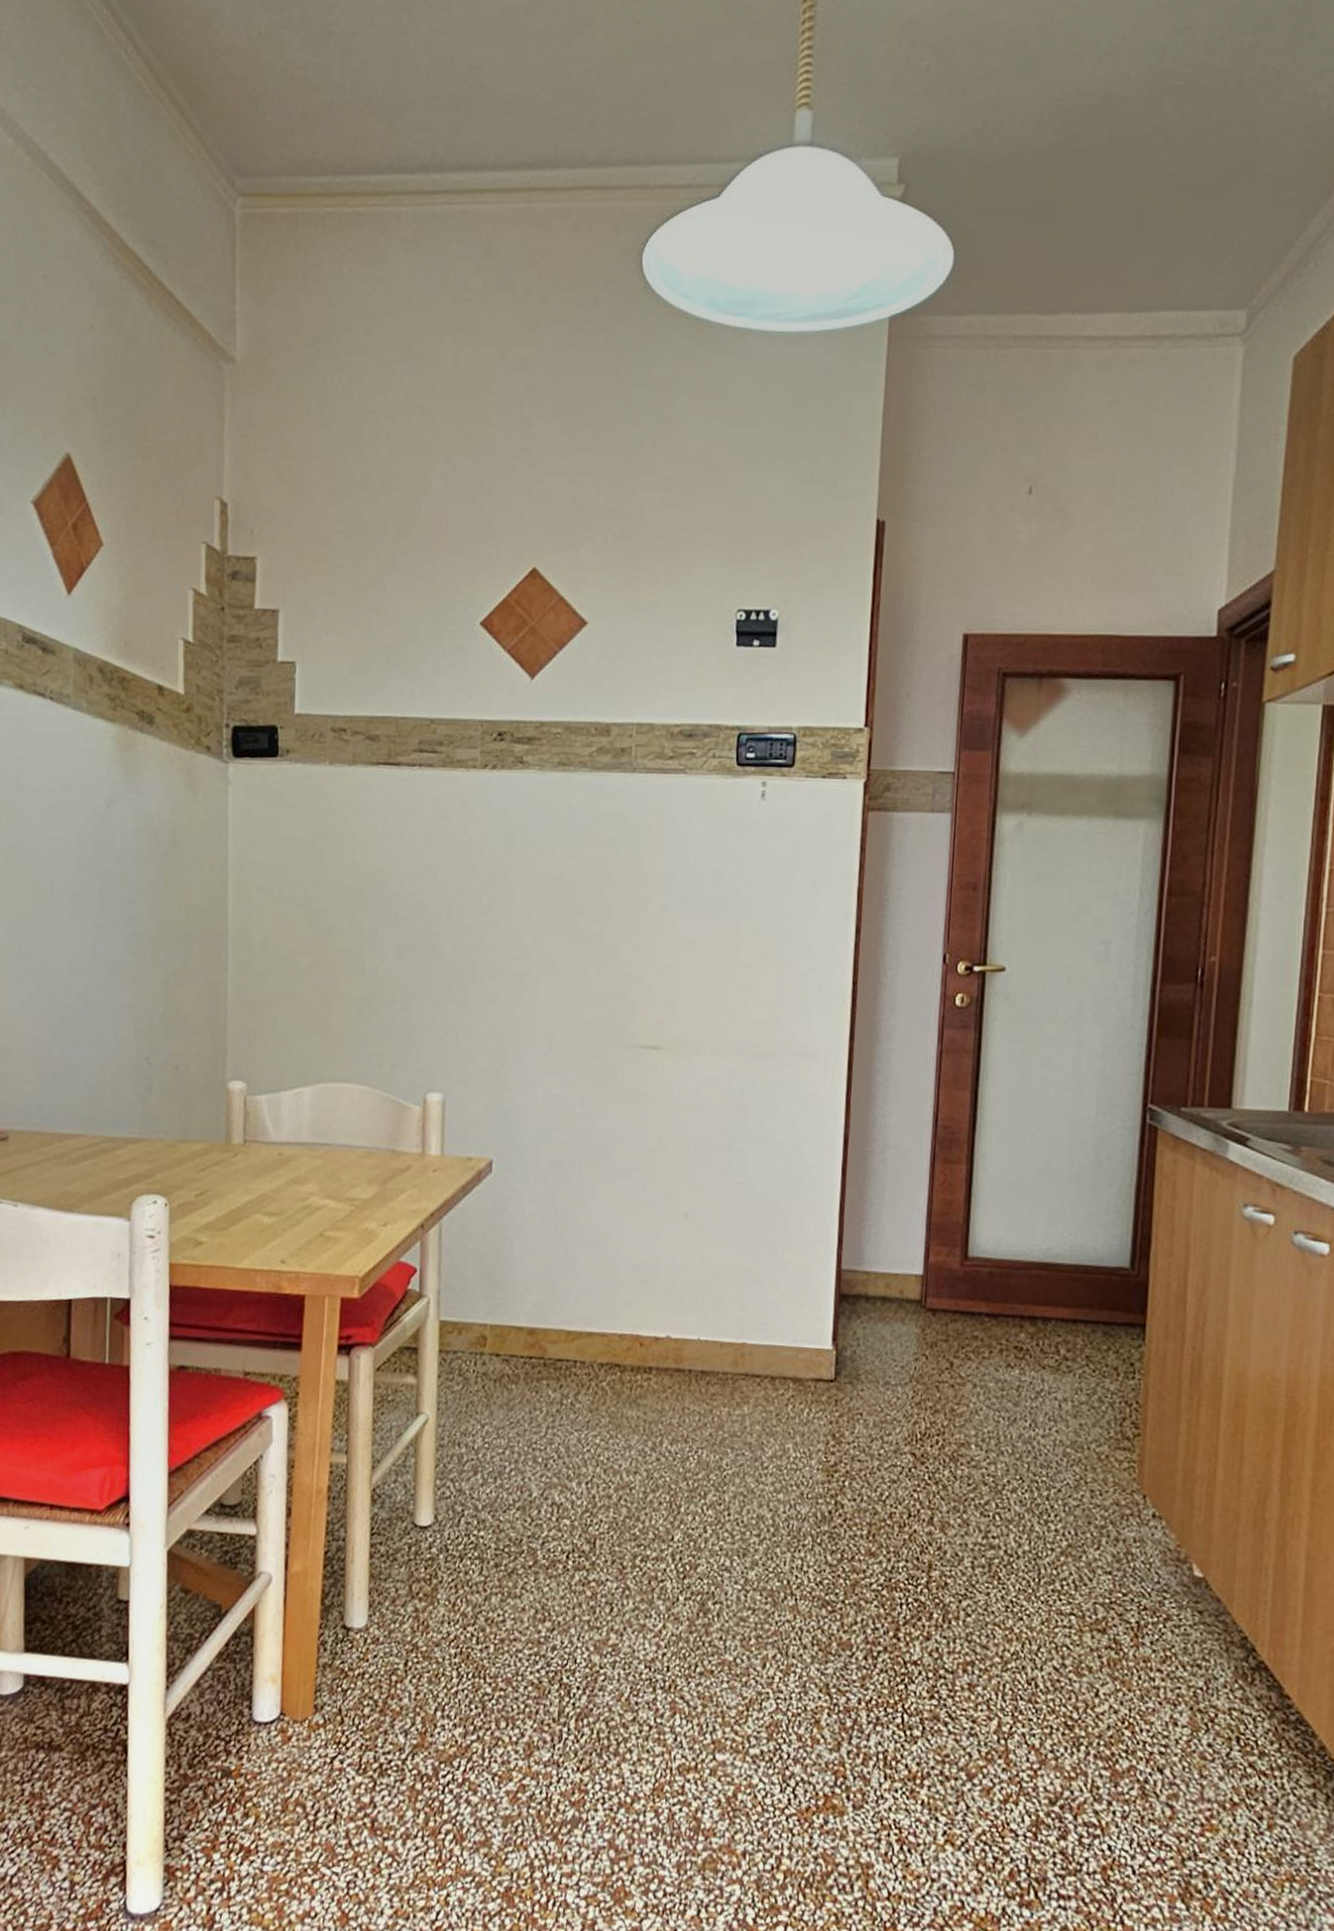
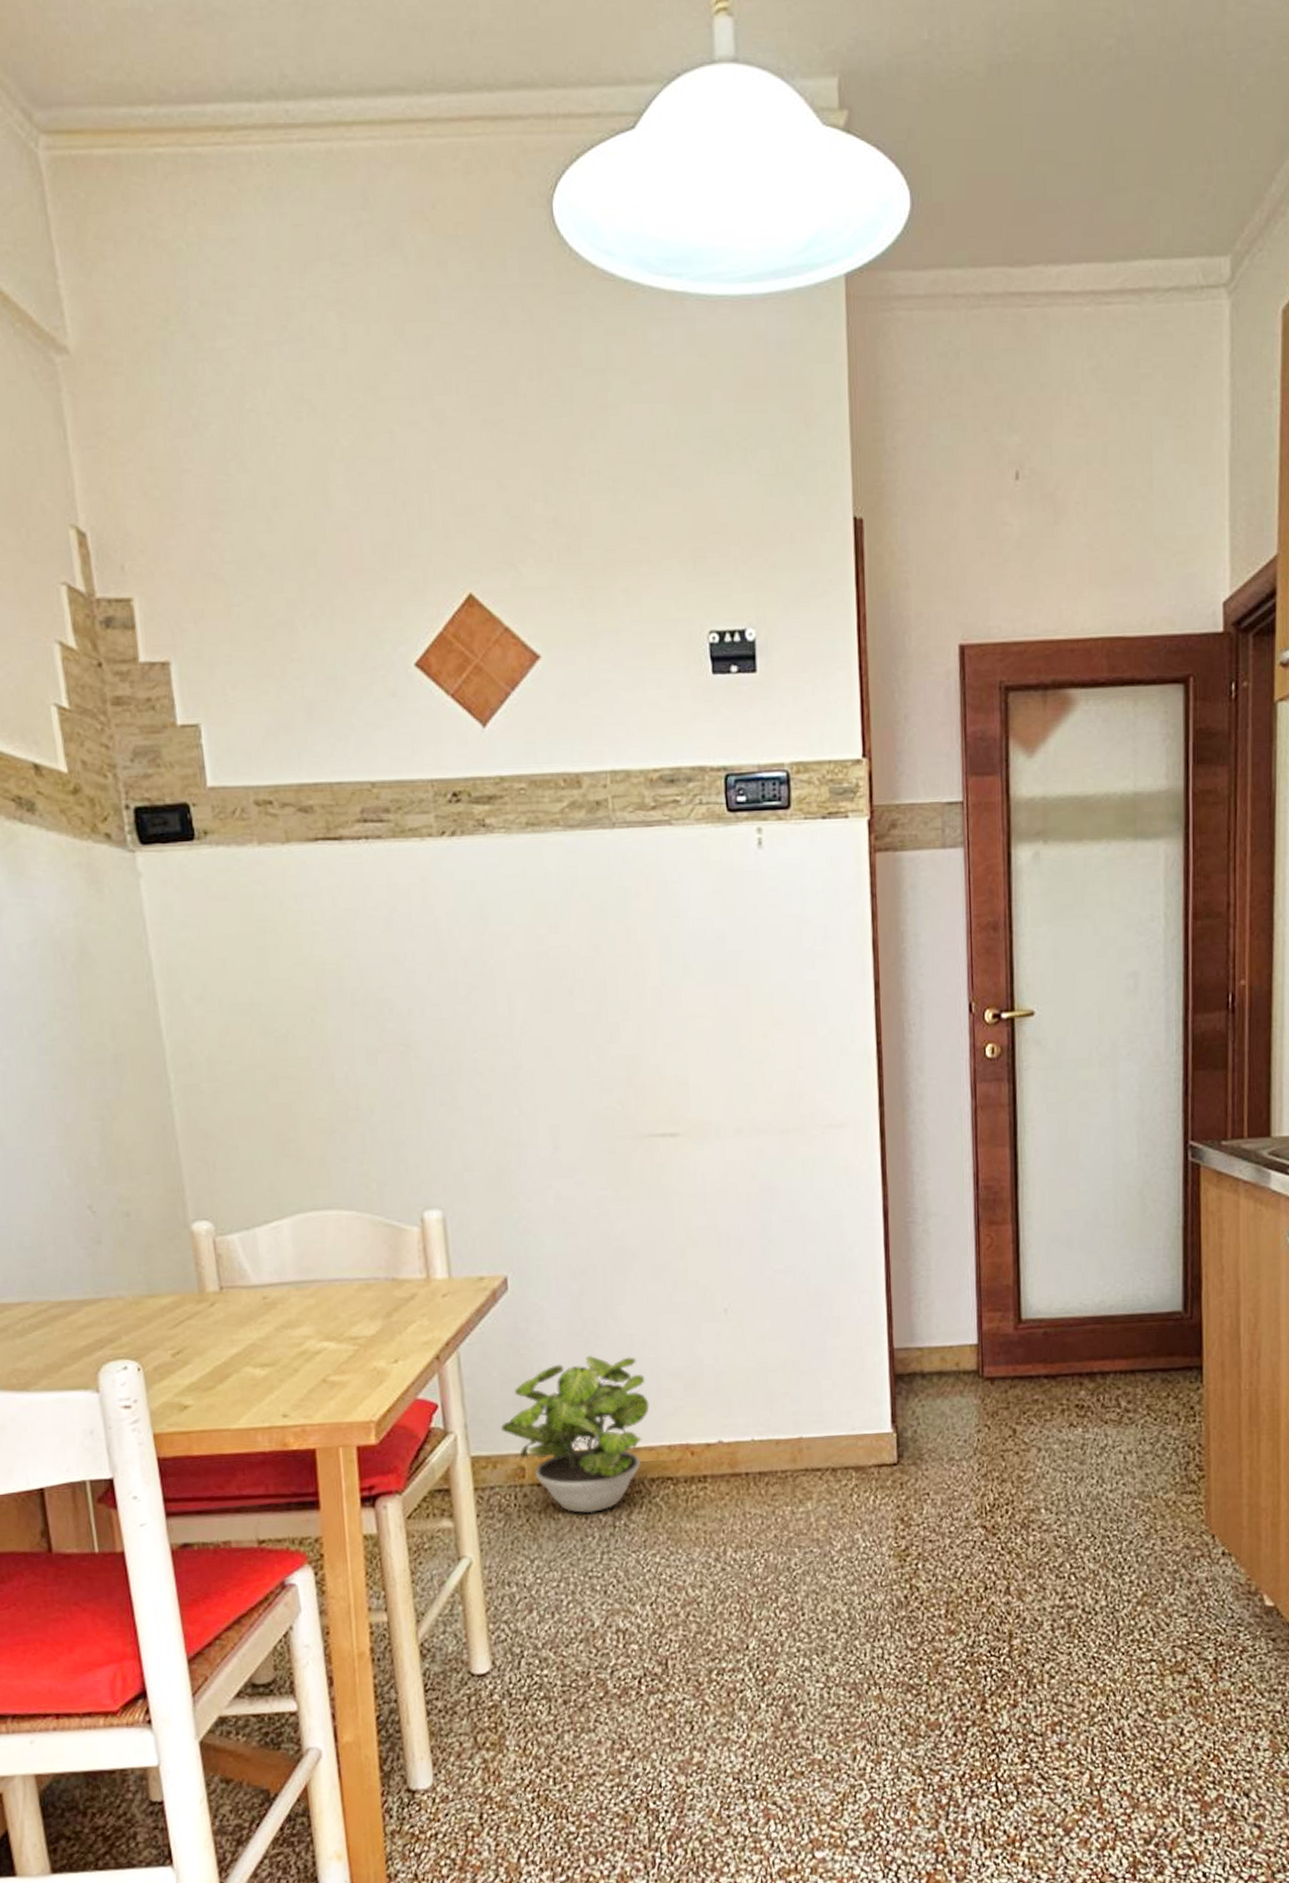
potted plant: none [470,1240,607,1389] -> present [501,1355,650,1514]

